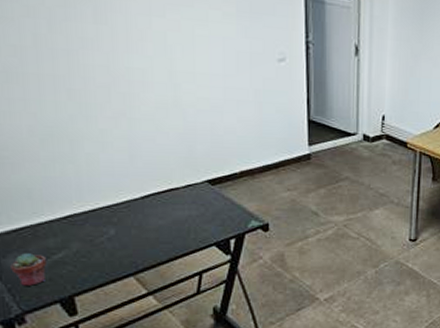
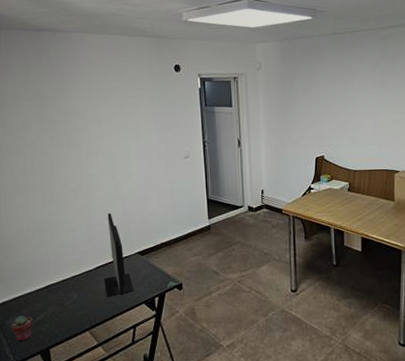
computer monitor: none [156,124,200,236] -> present [104,212,134,298]

